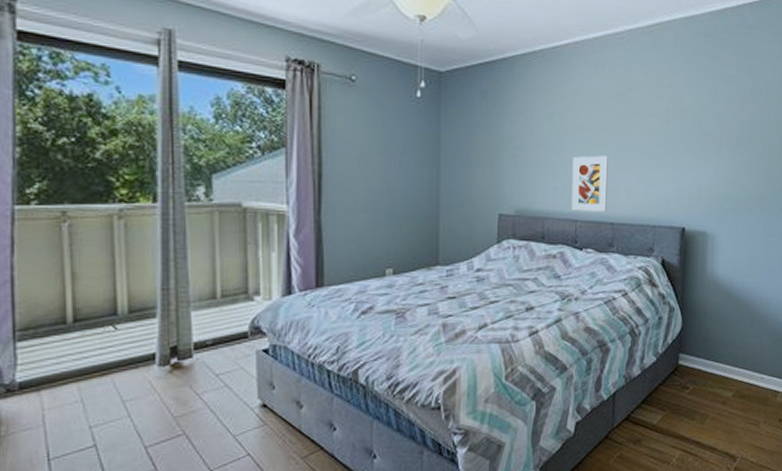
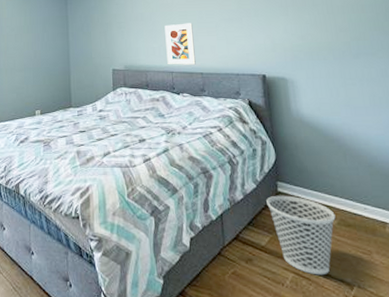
wastebasket: none [665,368,732,451] -> present [266,195,336,275]

